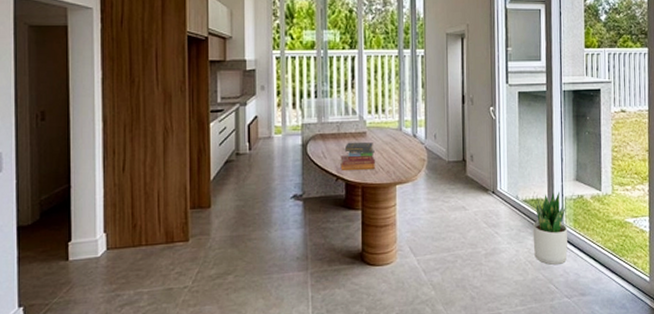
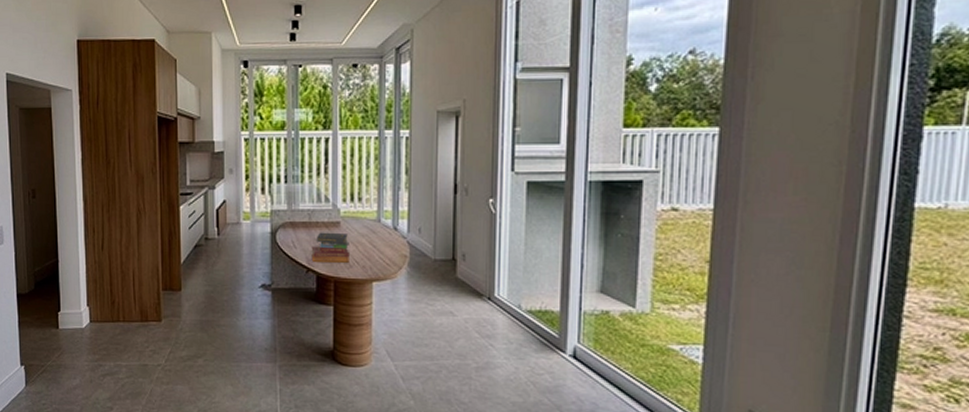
planter: present [532,192,568,265] -> none [537,304,586,390]

